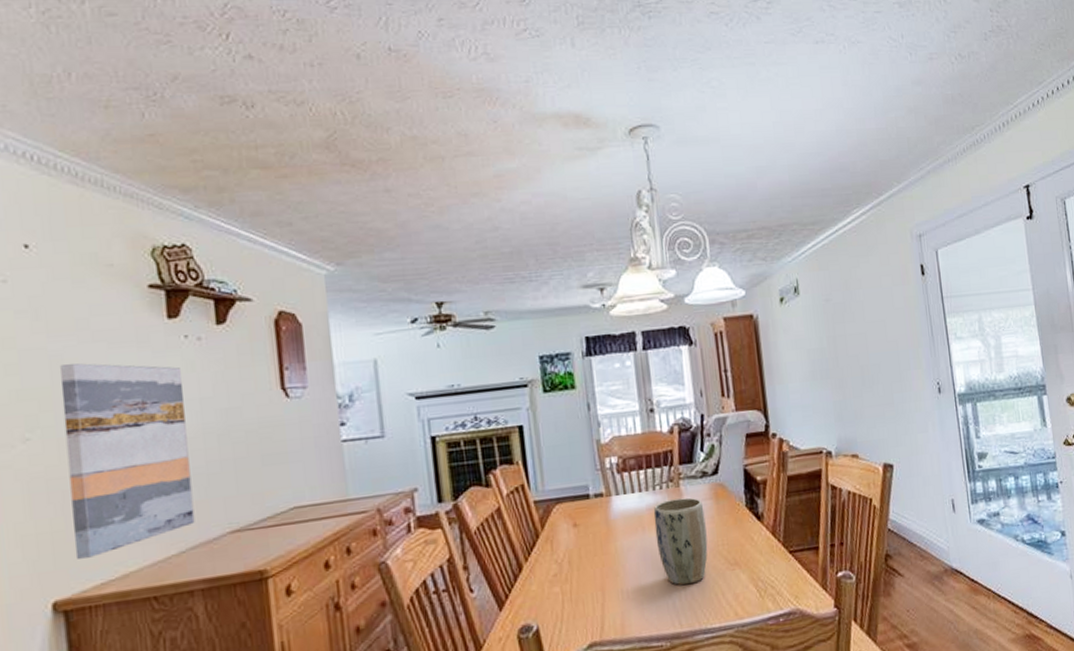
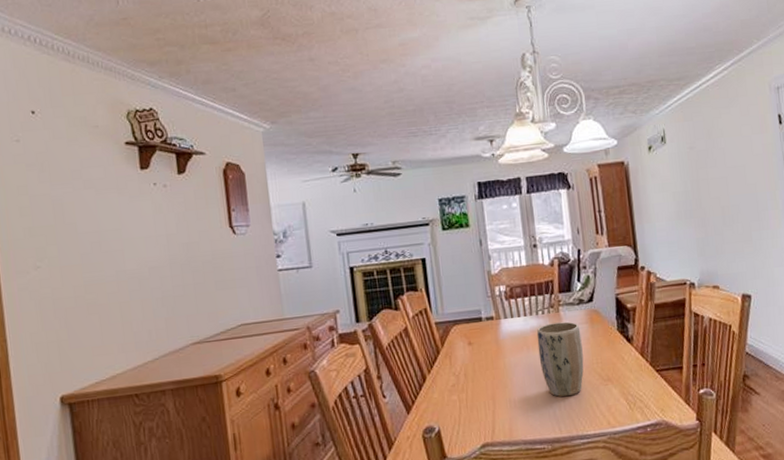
wall art: present [60,363,195,559] -> none [61,206,165,363]

